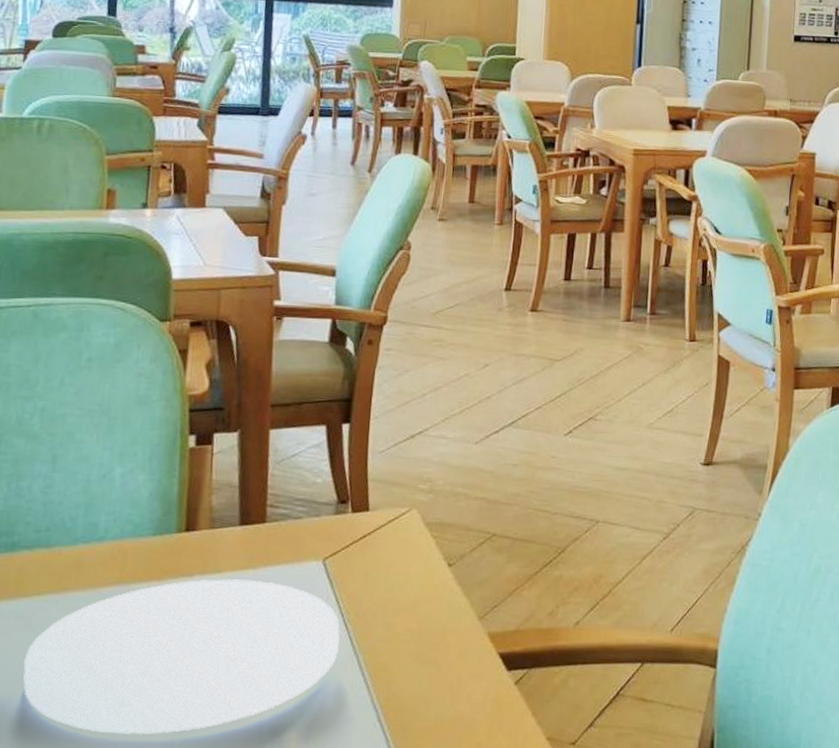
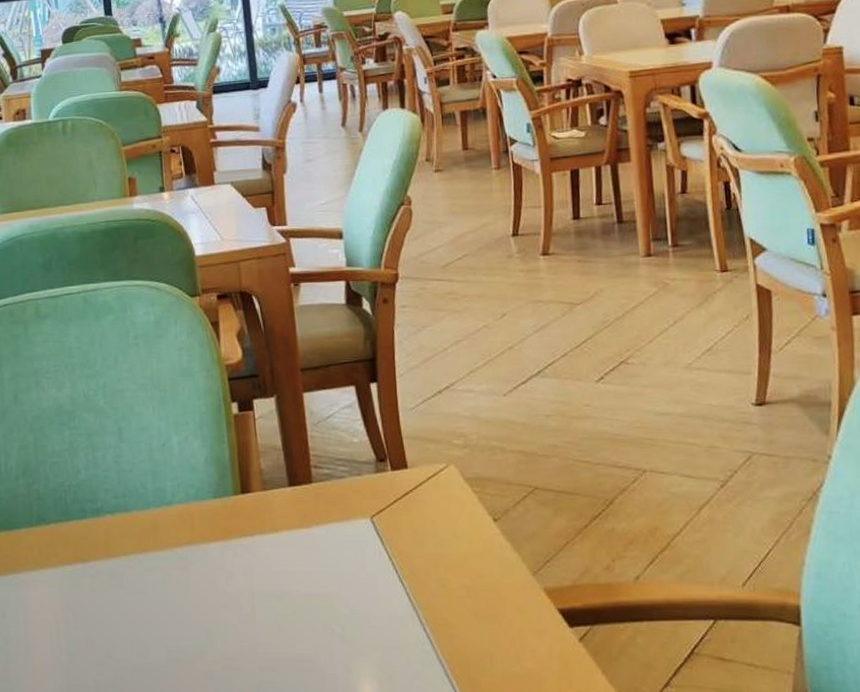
plate: present [23,579,340,734] -> none [121,538,398,684]

